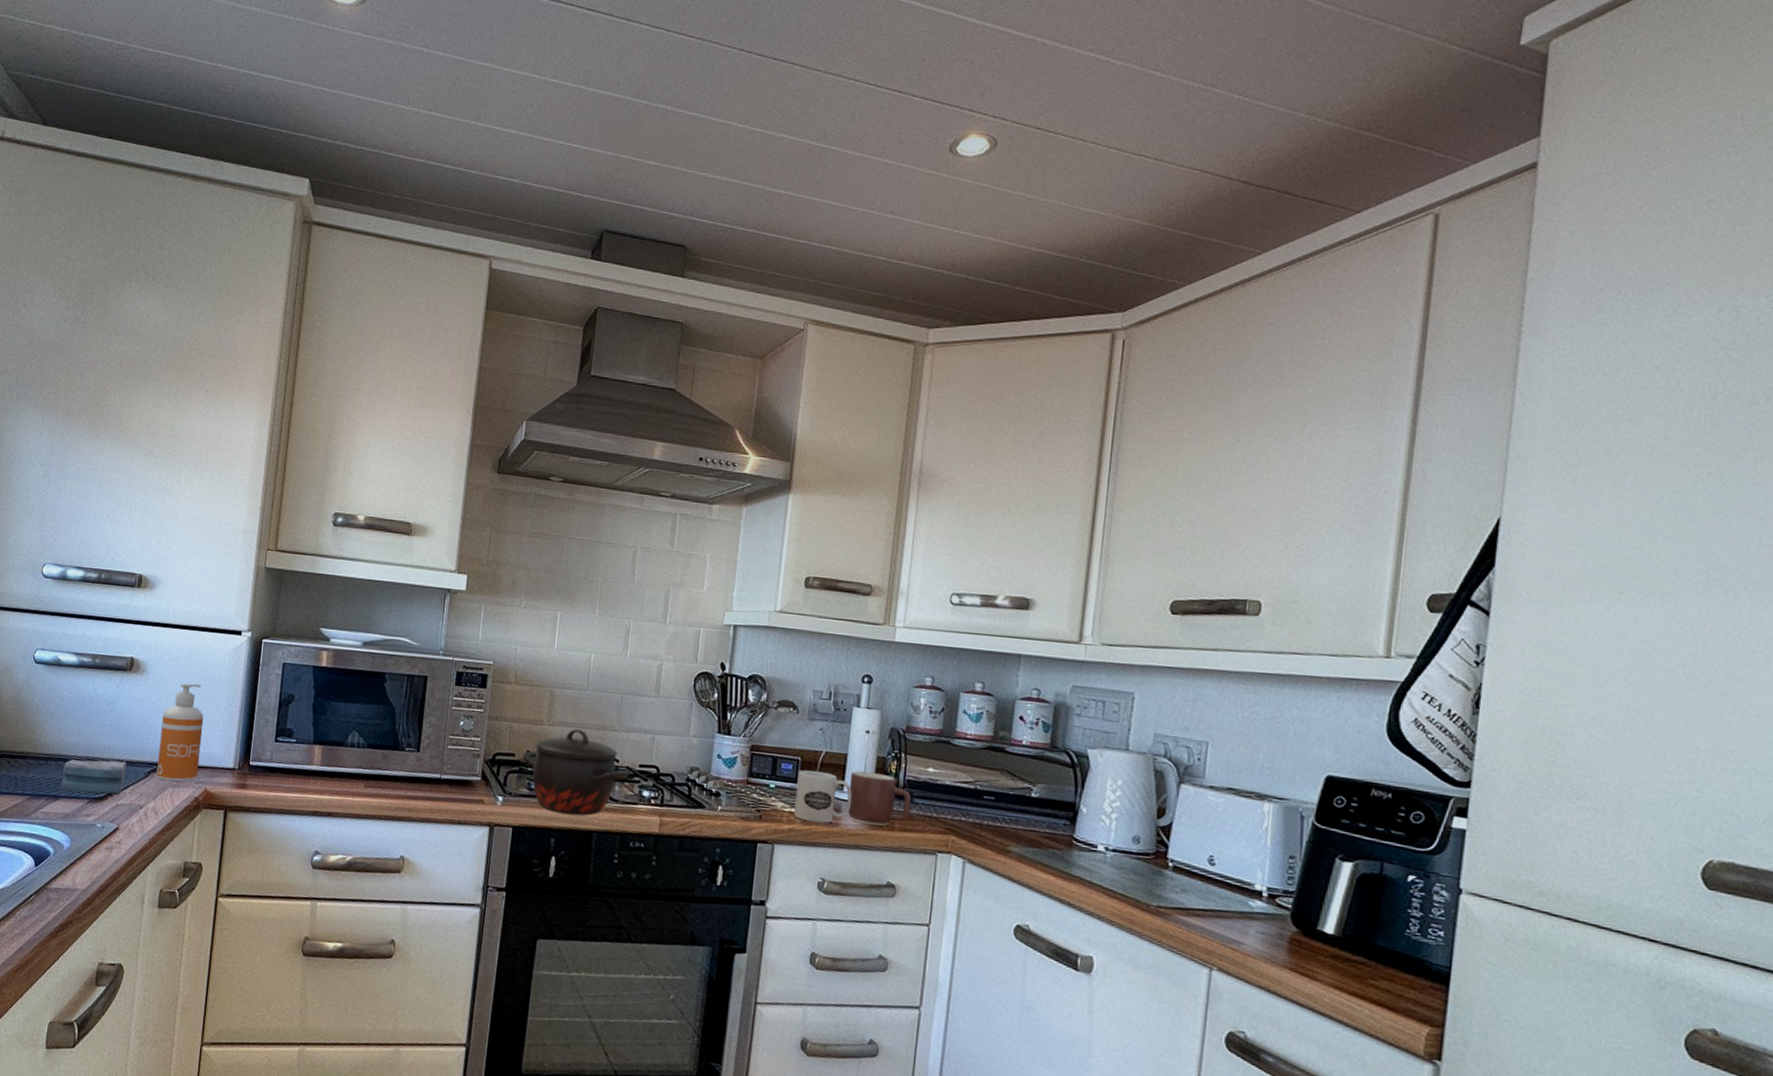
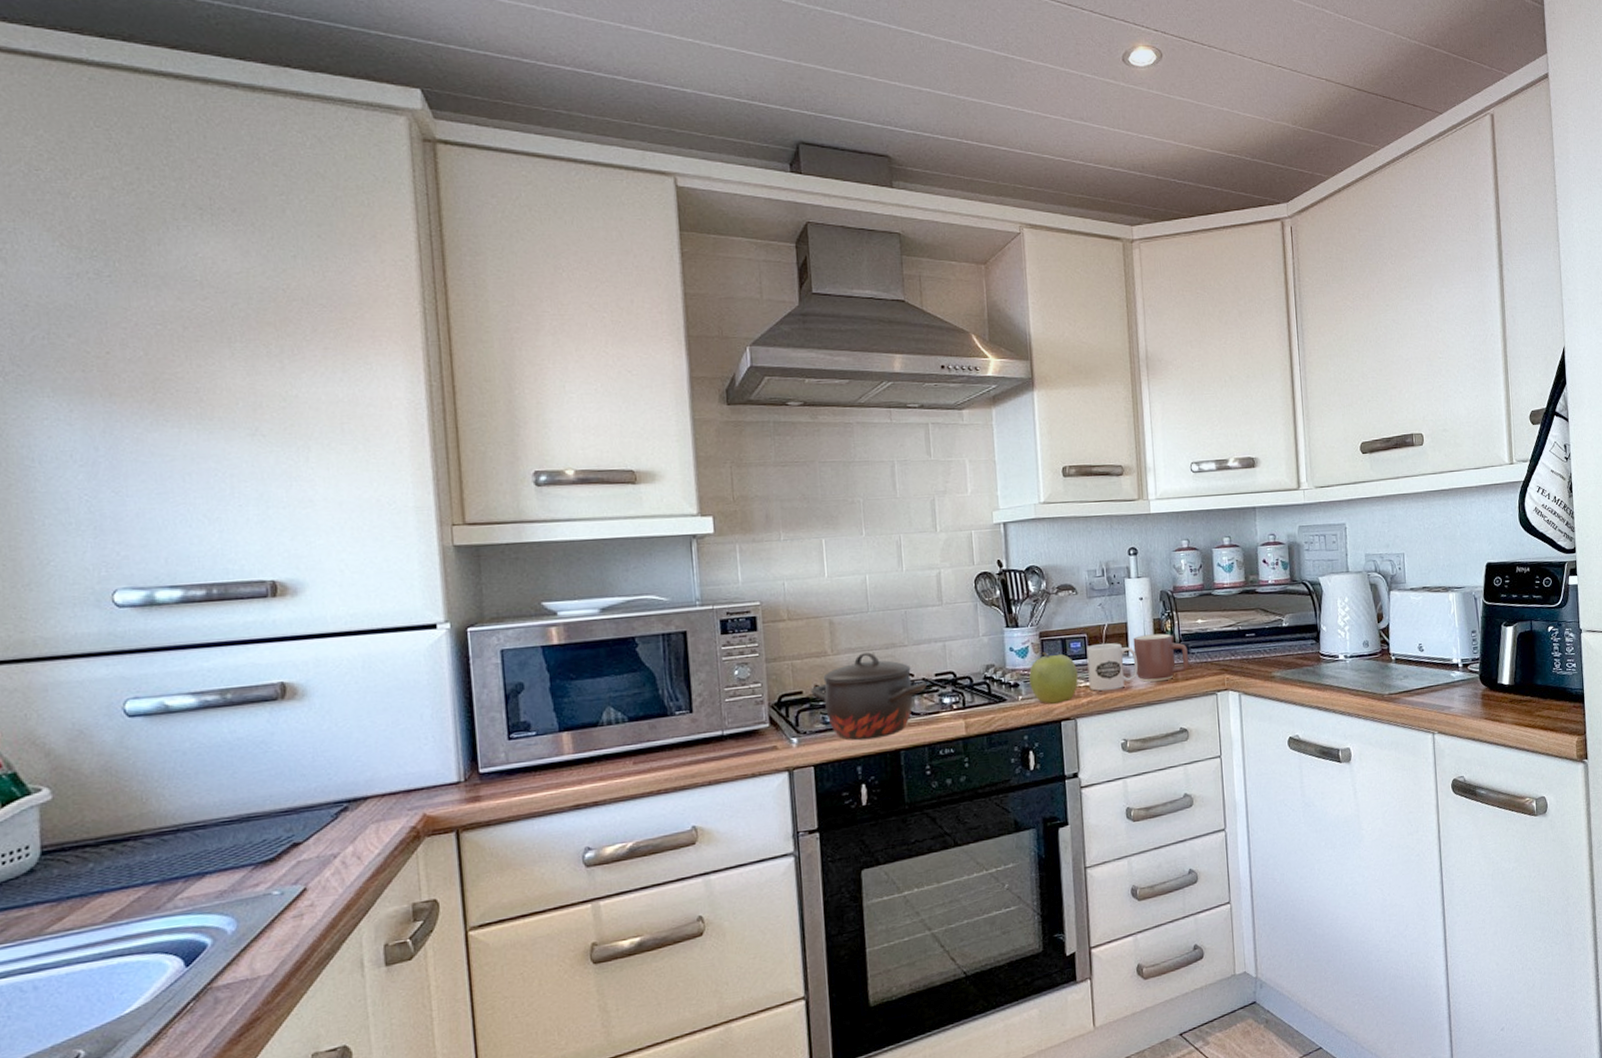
sponge: present [60,759,127,795] -> none [203,808,304,865]
soap dispenser: present [156,683,204,782] -> none [343,695,410,818]
fruit: none [732,767,784,824] -> present [1029,652,1078,705]

